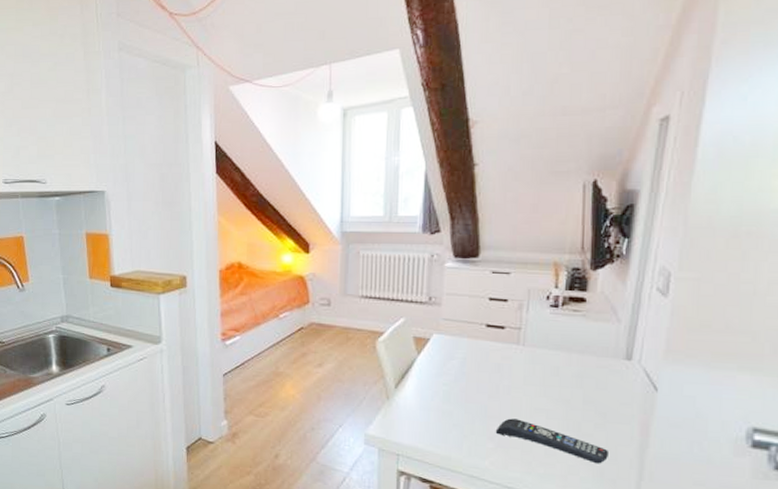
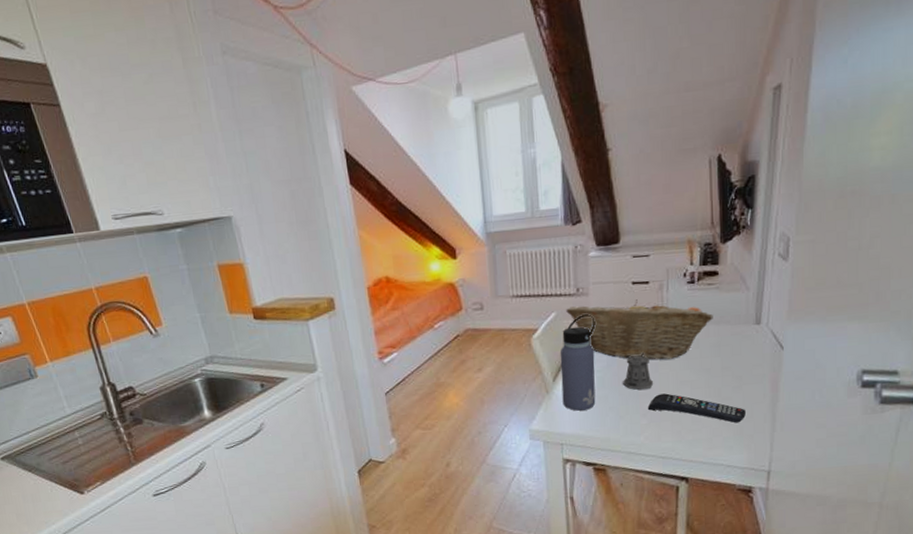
water bottle: none [403,324,446,423] -> present [560,314,596,411]
fruit basket: none [416,315,577,383] -> present [566,299,713,360]
pepper shaker: none [470,372,505,412] -> present [623,352,654,391]

